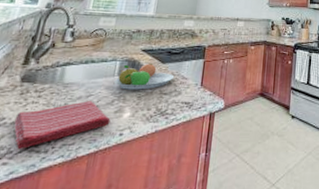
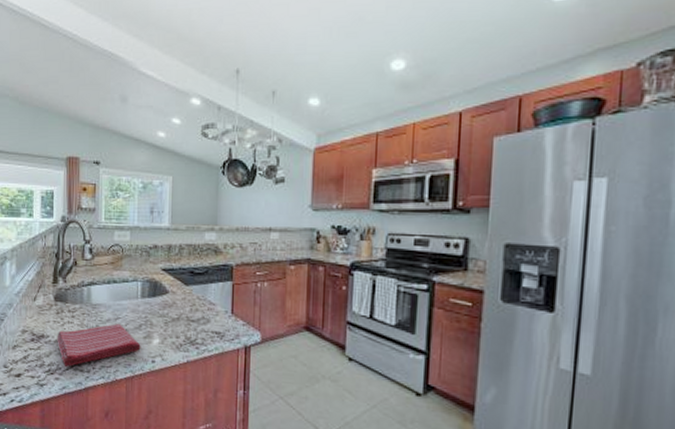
fruit bowl: present [113,64,175,90] -> none [138,285,201,315]

